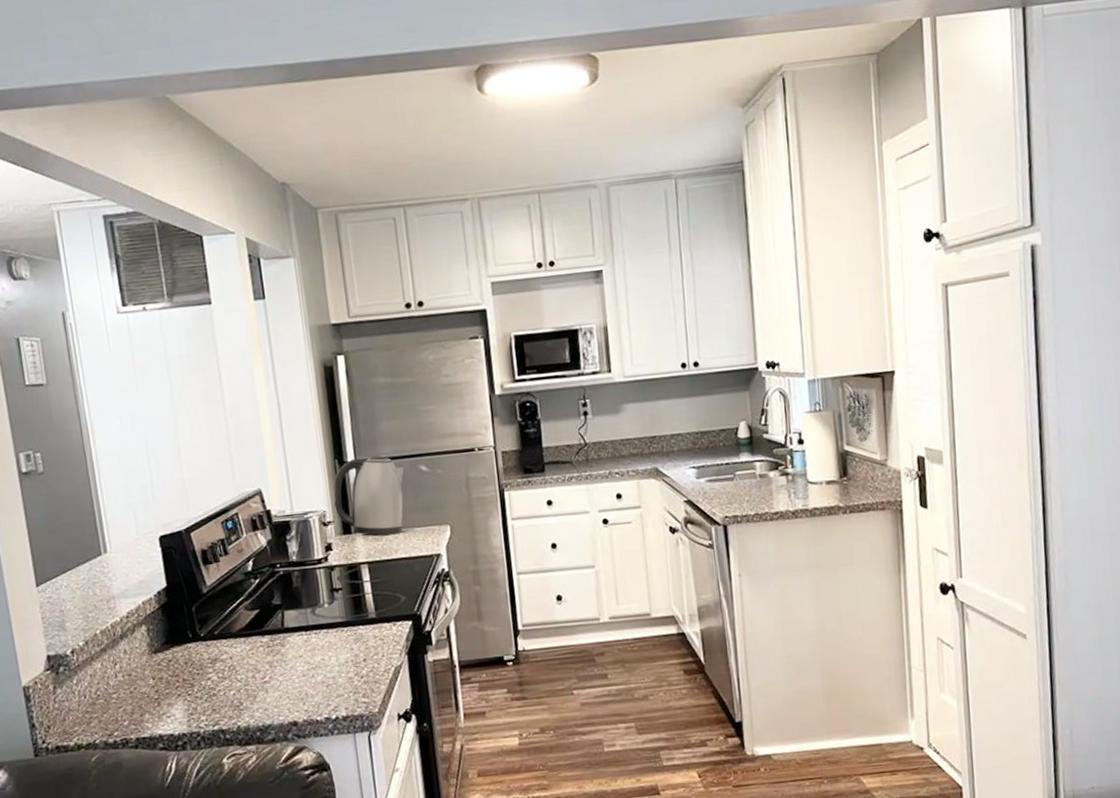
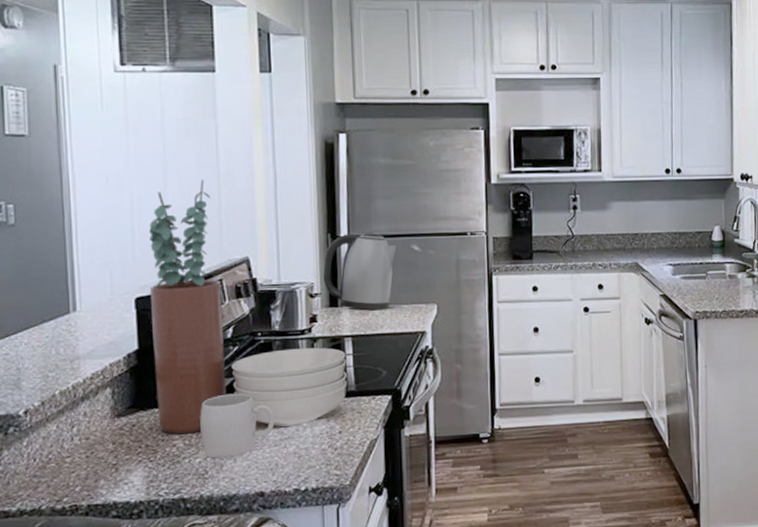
vase: none [165,414,253,668] -> present [149,179,227,435]
mug: none [229,624,301,690] -> present [200,393,275,459]
bowl: none [254,575,368,657] -> present [231,347,347,427]

